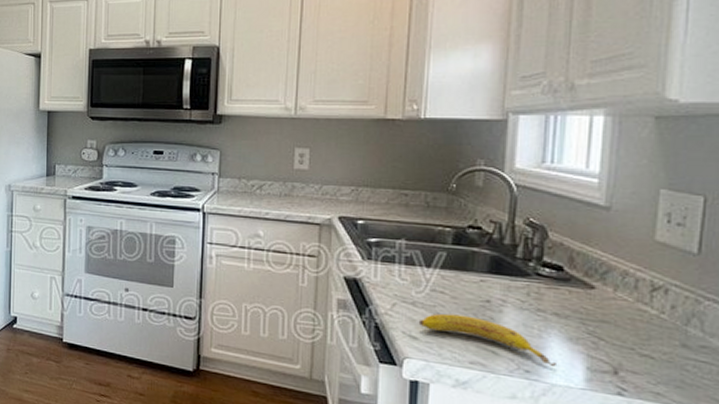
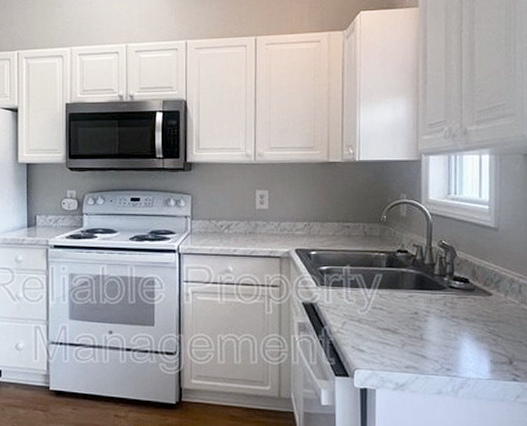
fruit: present [418,313,556,366] -> none [364,327,469,363]

